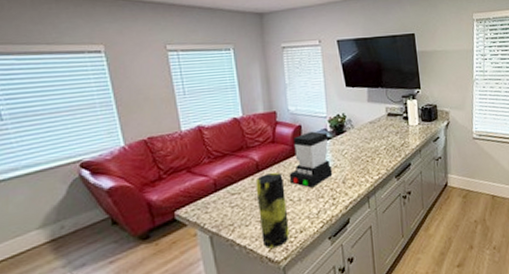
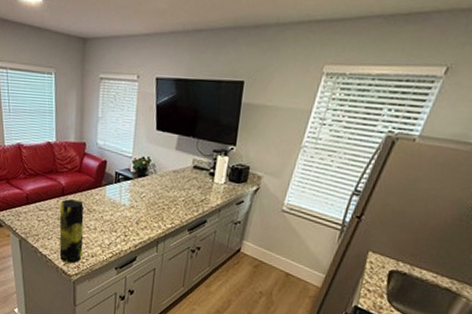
coffee maker: present [289,131,333,188] -> none [89,168,131,221]

